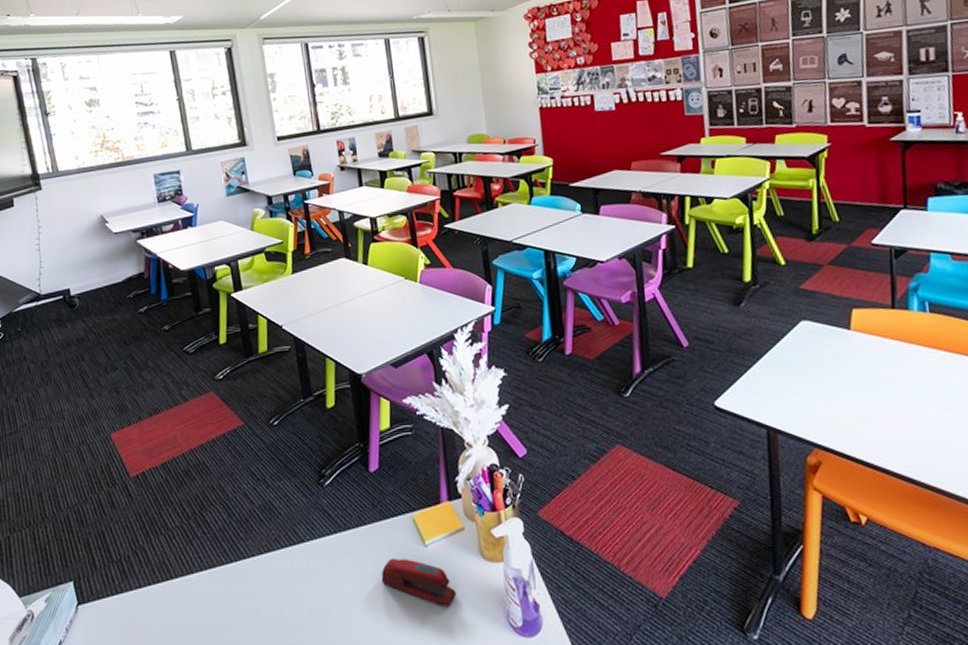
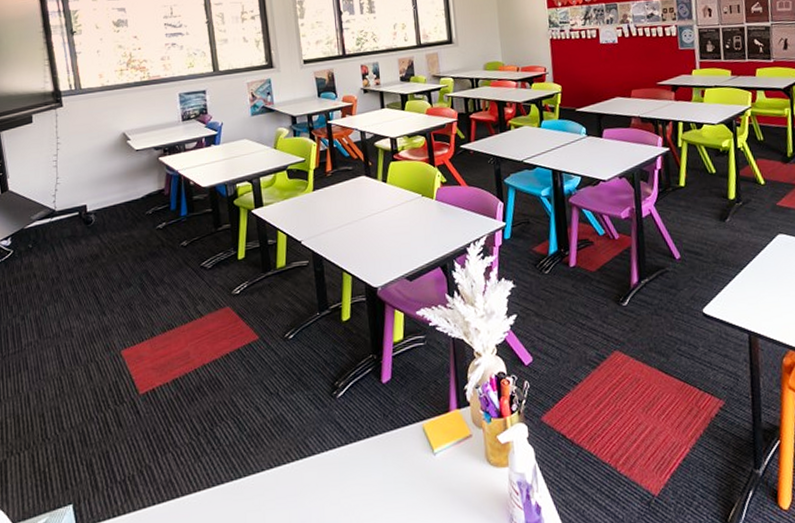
stapler: present [381,558,457,606] -> none [390,467,463,513]

